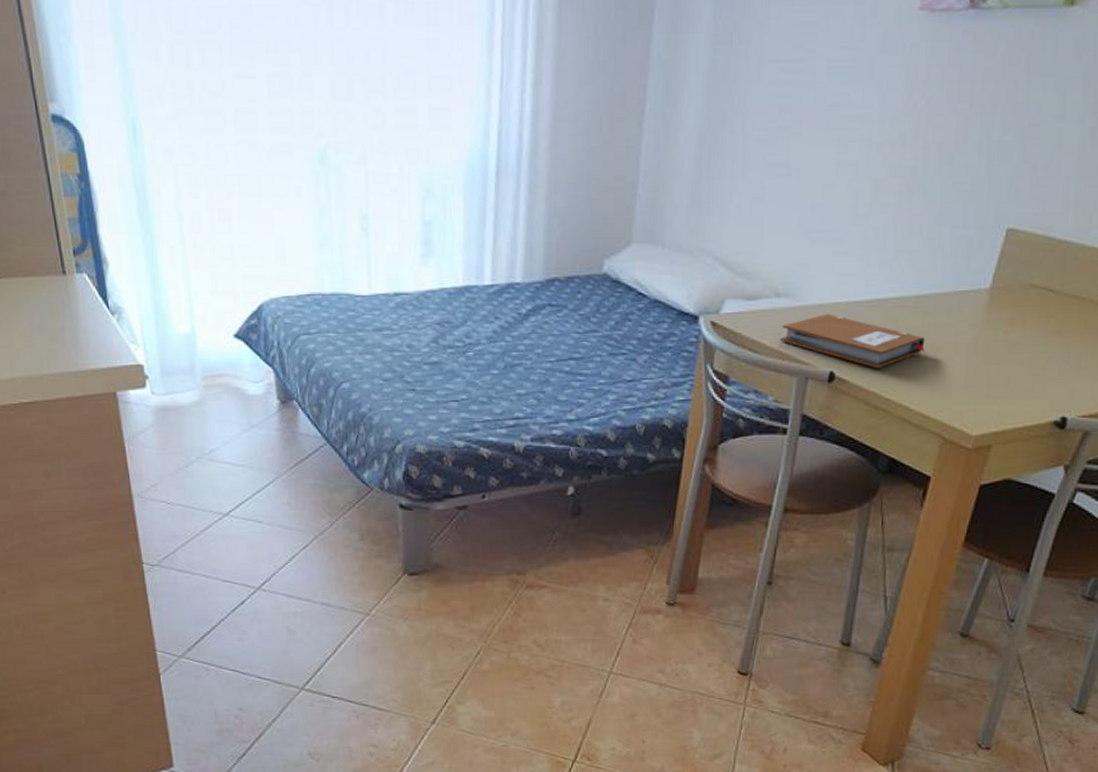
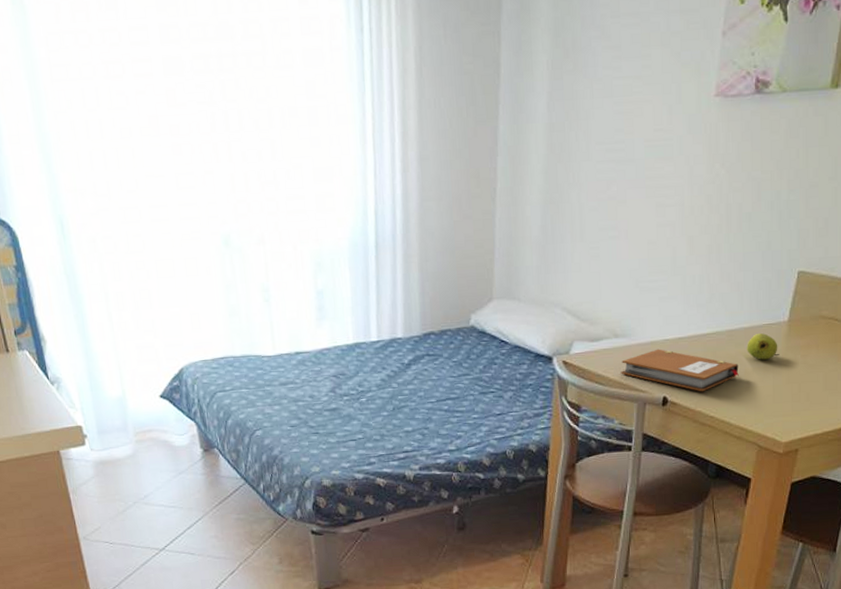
fruit: none [936,302,976,334] -> present [747,333,779,360]

